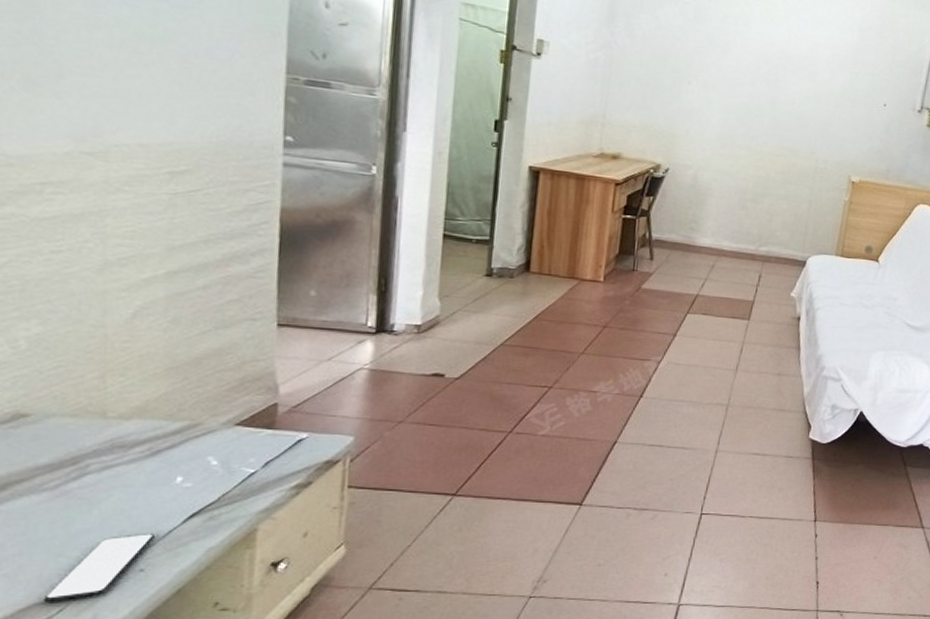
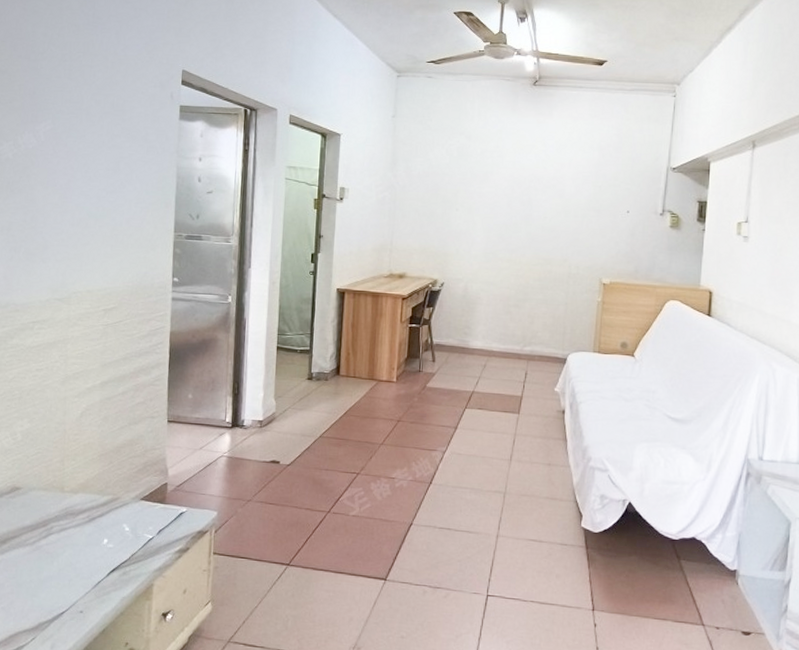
smartphone: present [43,534,154,604] -> none [23,583,90,633]

